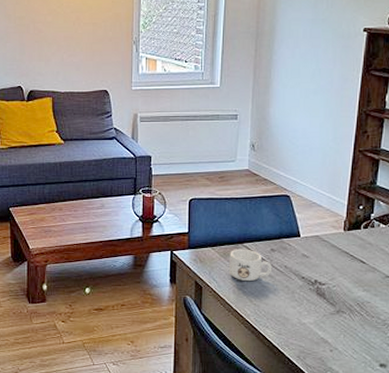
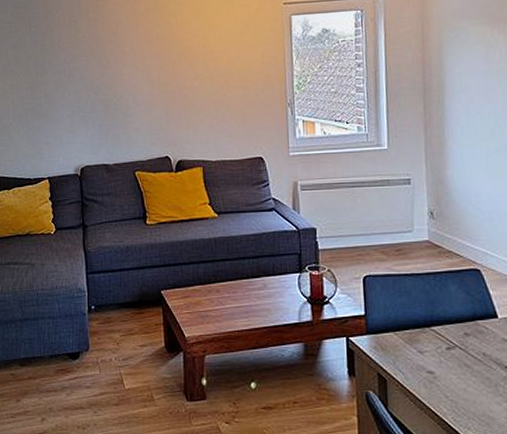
mug: present [229,249,273,282] -> none [416,333,469,373]

